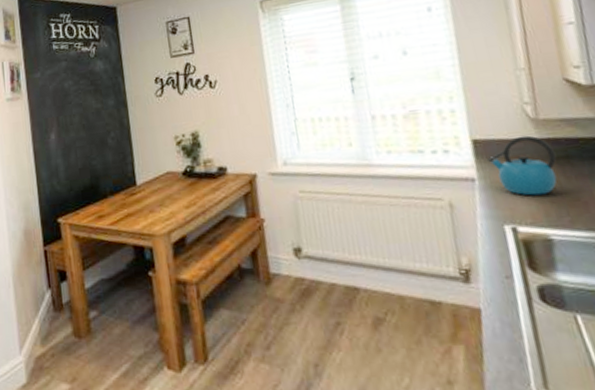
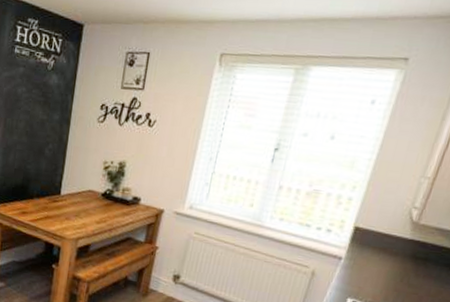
kettle: present [488,135,557,196] -> none [359,233,419,284]

